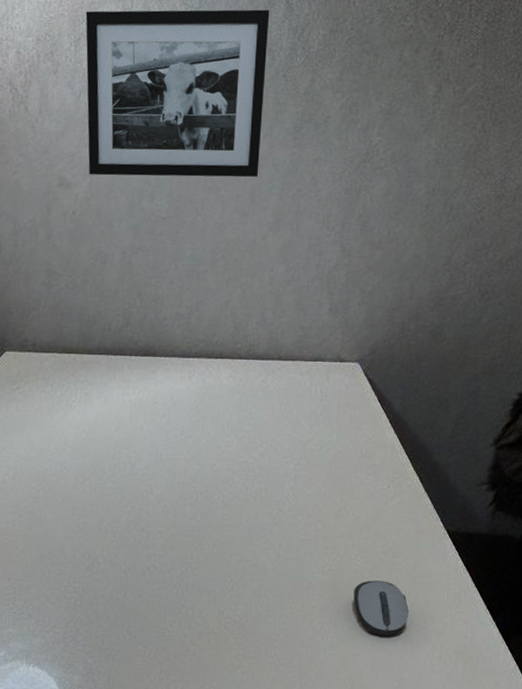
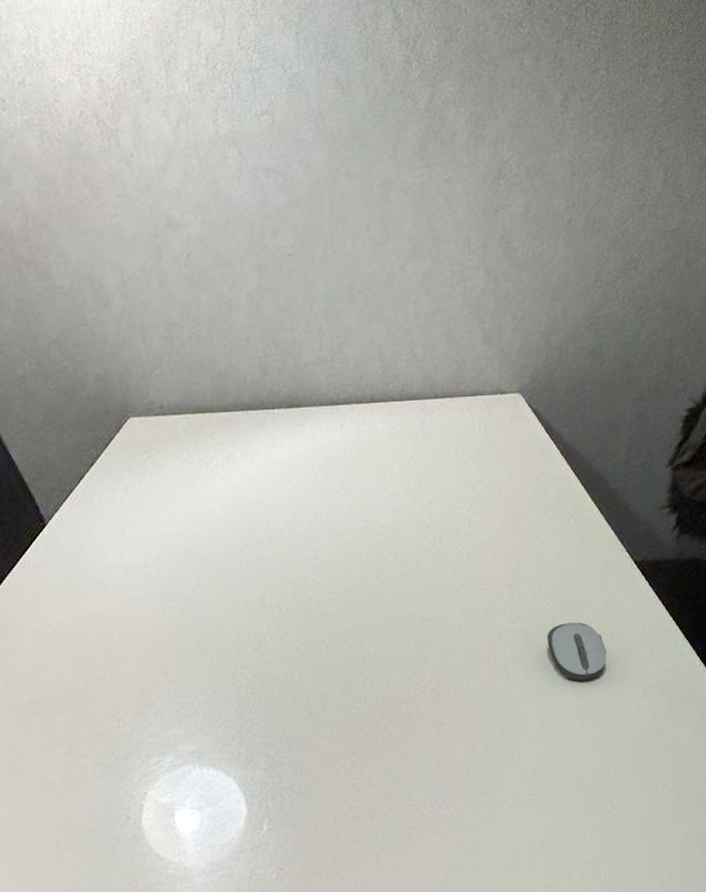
picture frame: present [85,9,270,178] -> none [172,21,388,213]

